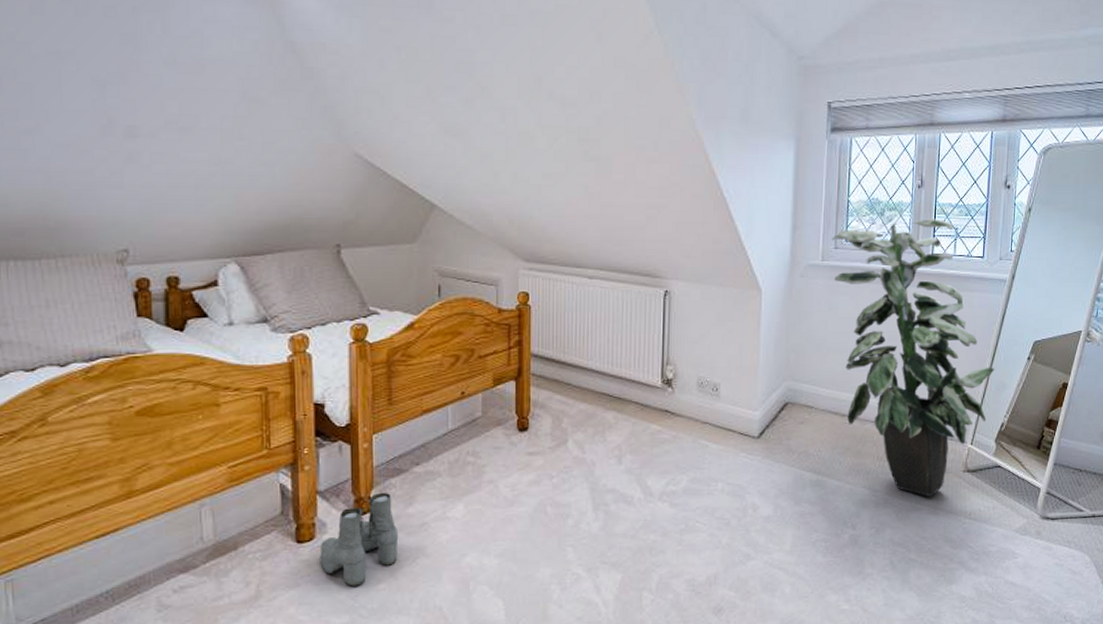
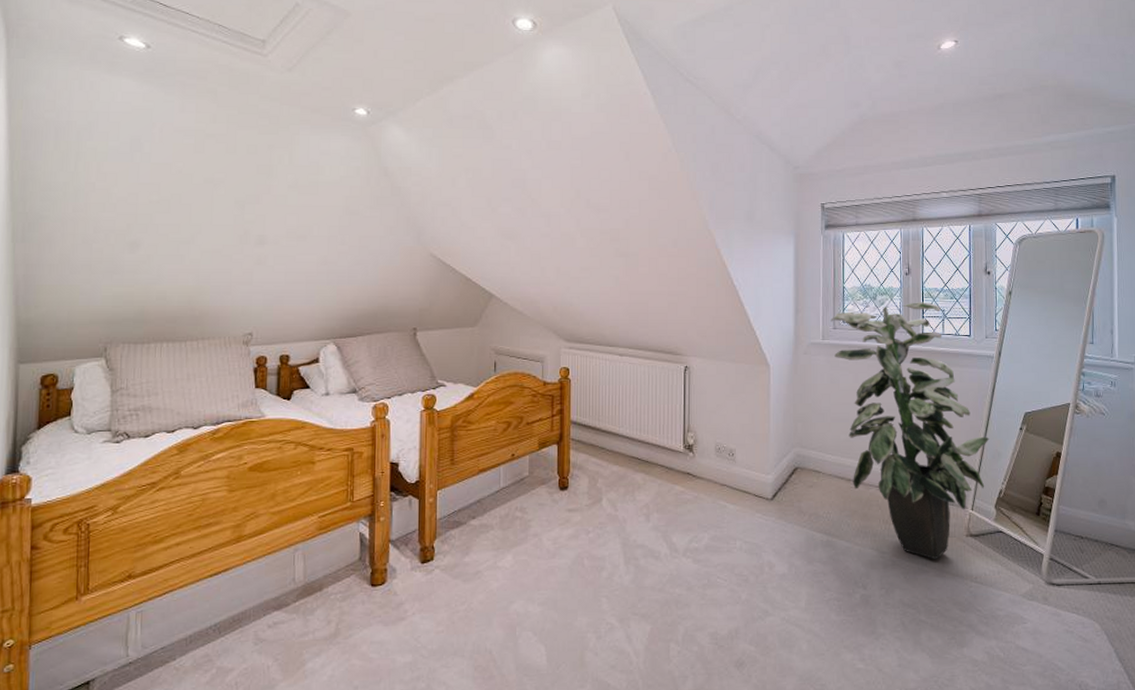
boots: present [319,492,399,587] -> none [389,542,456,628]

